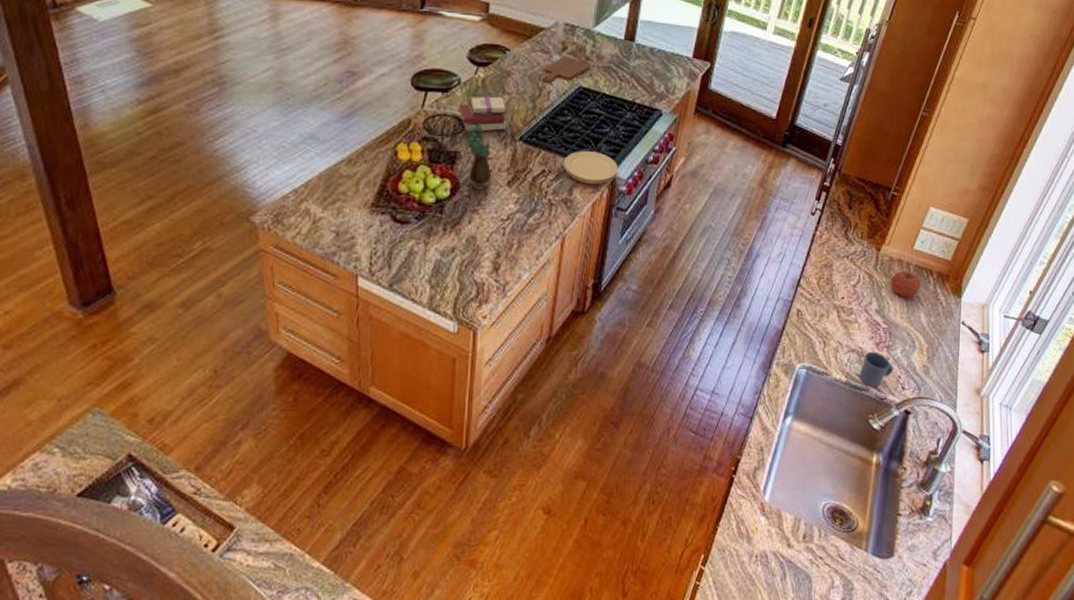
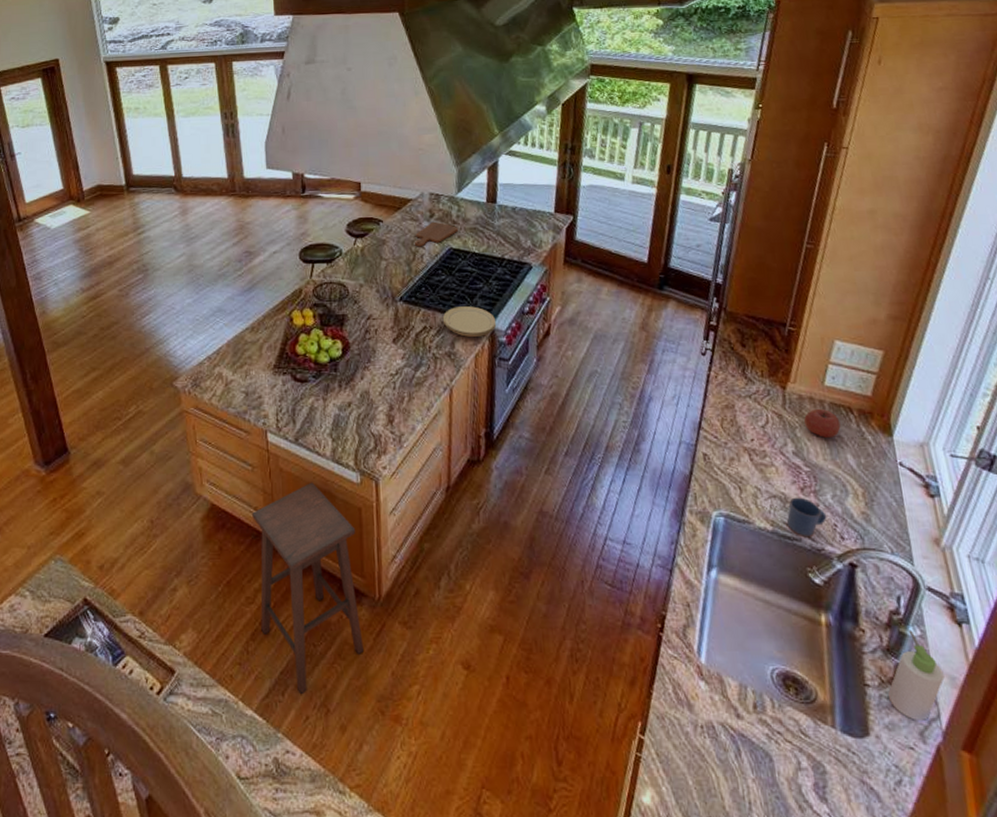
bar stool: none [334,331,448,544] -> present [252,482,363,694]
books: present [459,96,507,131] -> none [342,263,387,296]
vase: present [465,123,492,191] -> none [350,288,378,349]
bottle: none [914,467,962,543] -> present [887,630,945,722]

